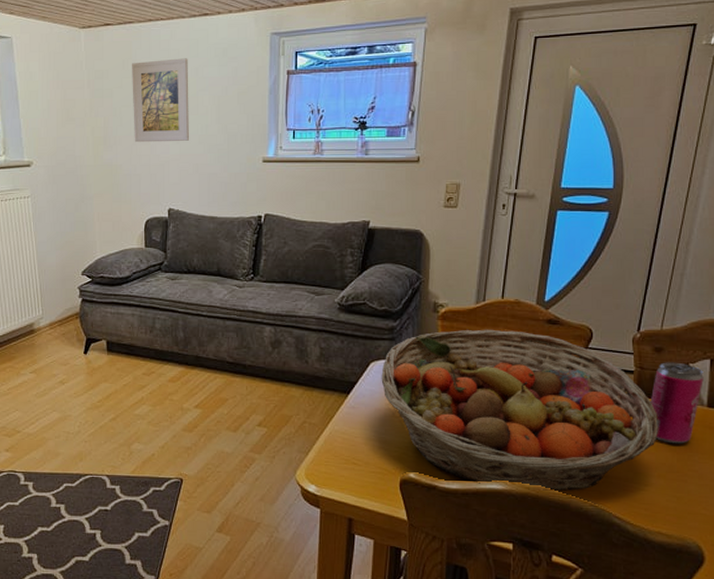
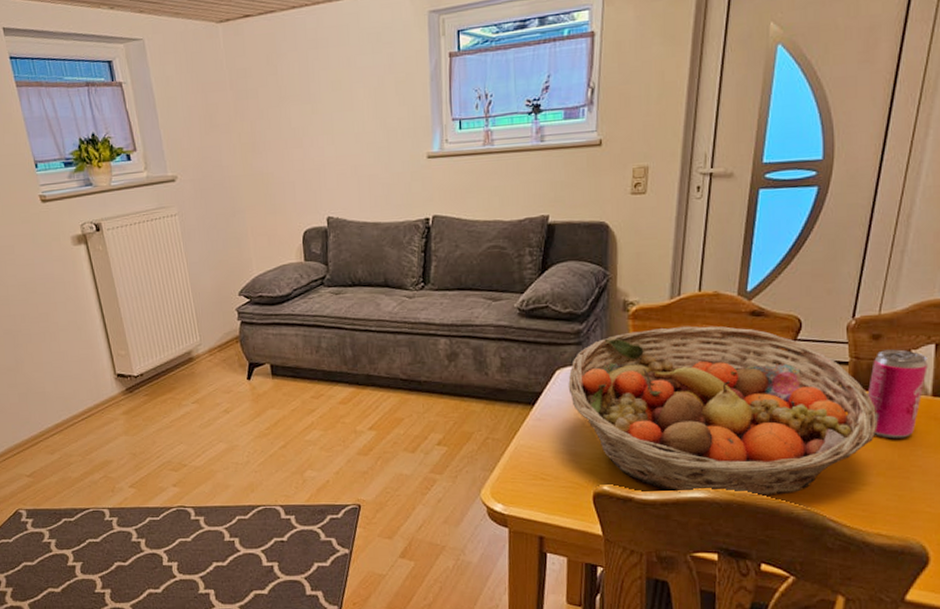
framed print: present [132,58,189,143] -> none [277,47,345,147]

